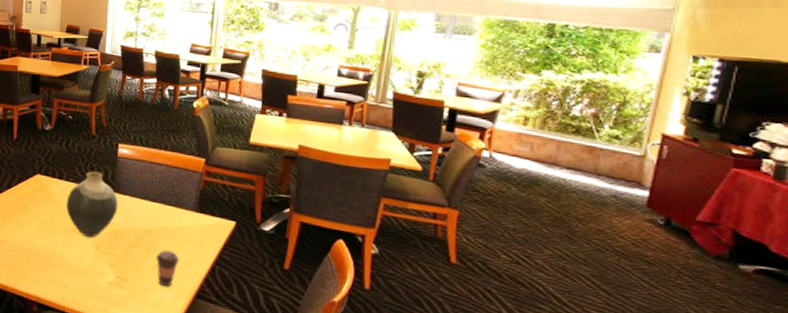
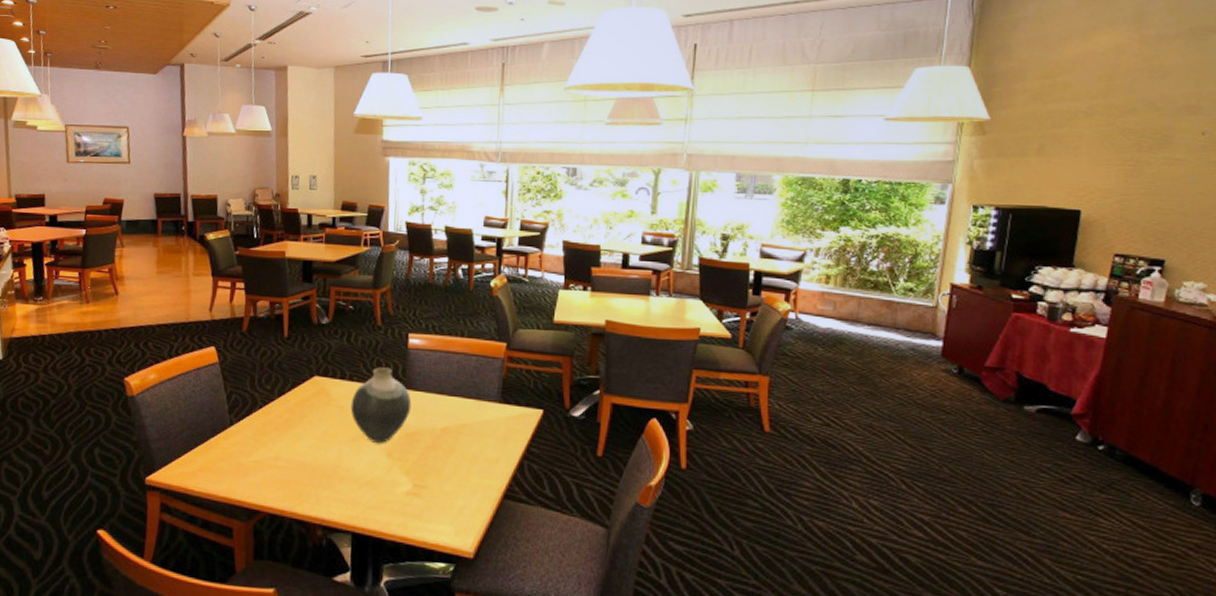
coffee cup: present [155,250,180,287] -> none [456,449,484,490]

